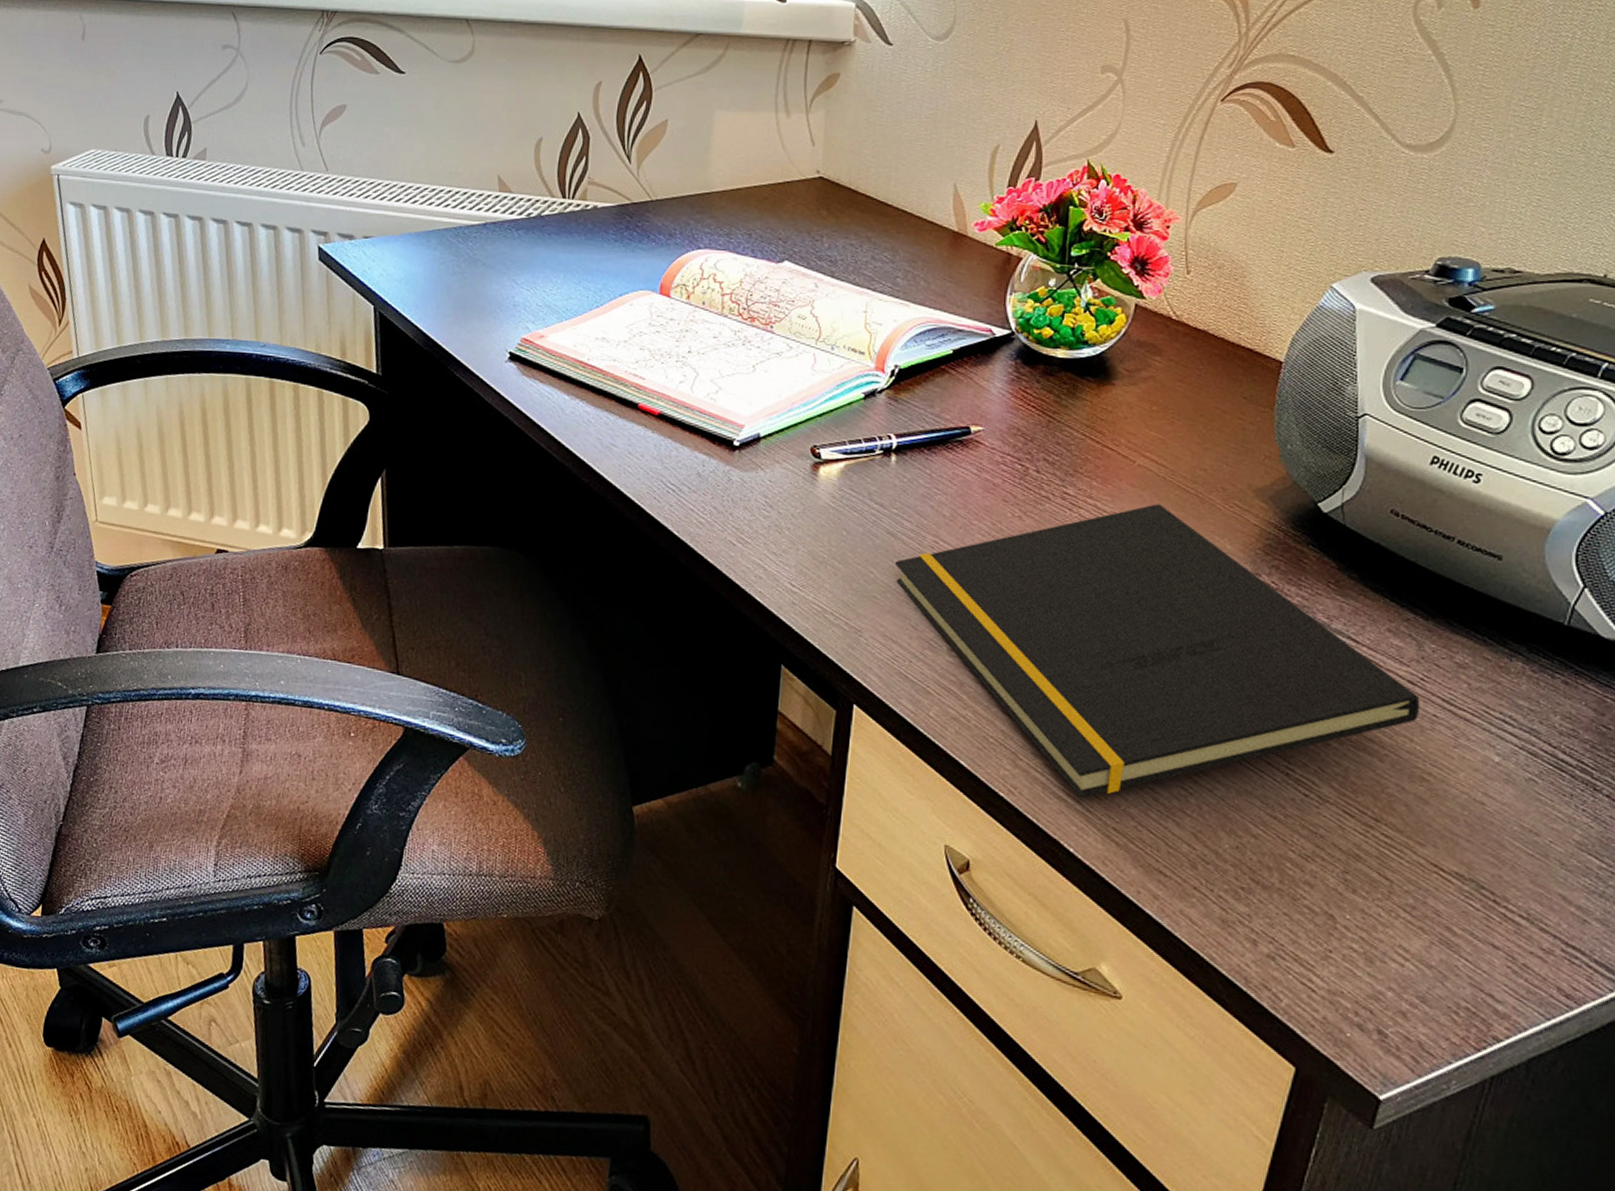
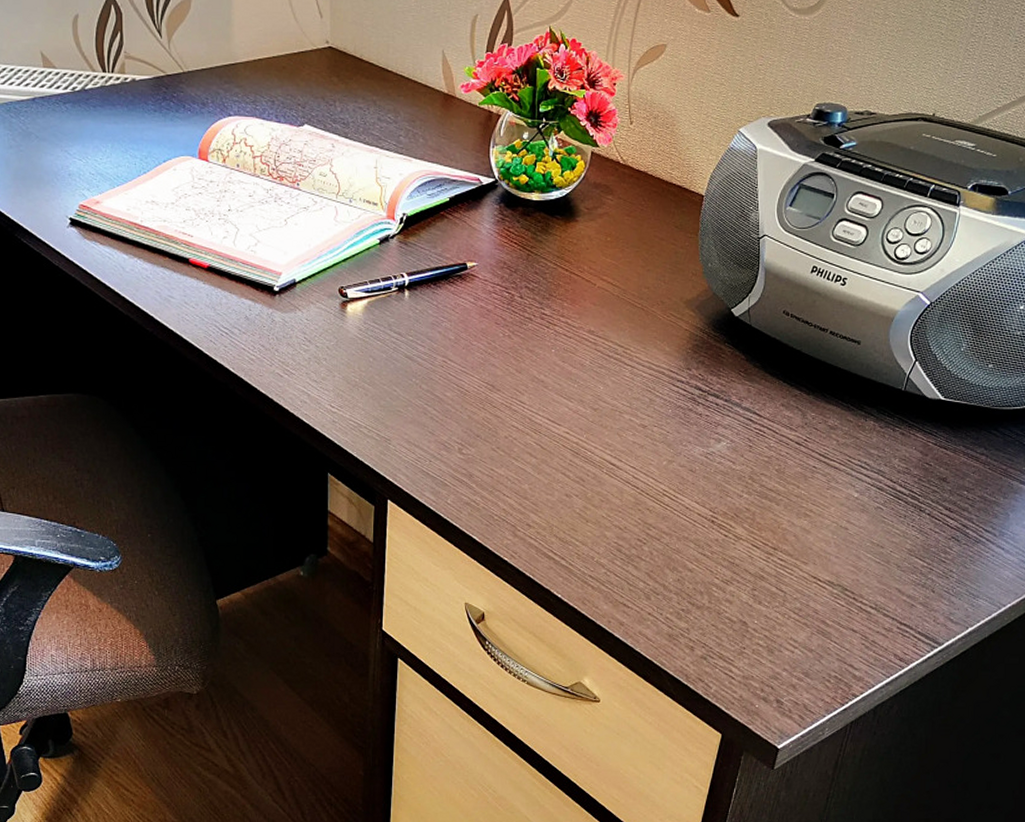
notepad: present [894,504,1420,799] -> none [413,318,804,556]

